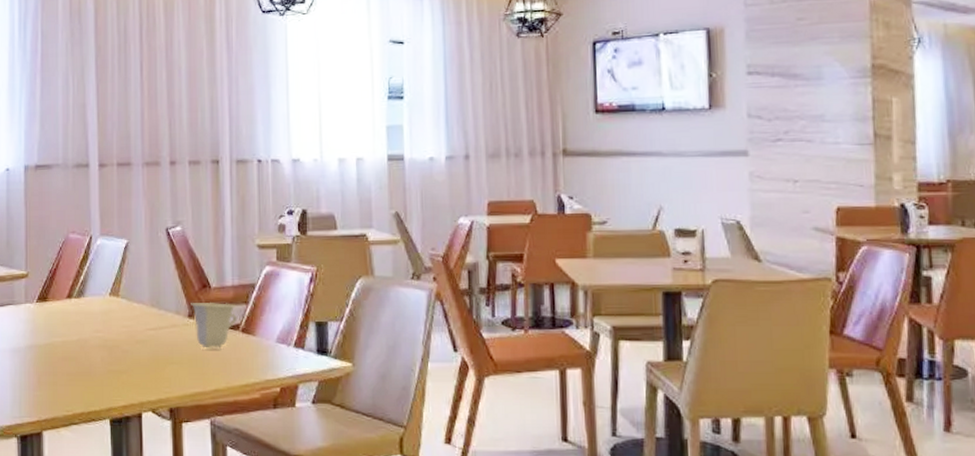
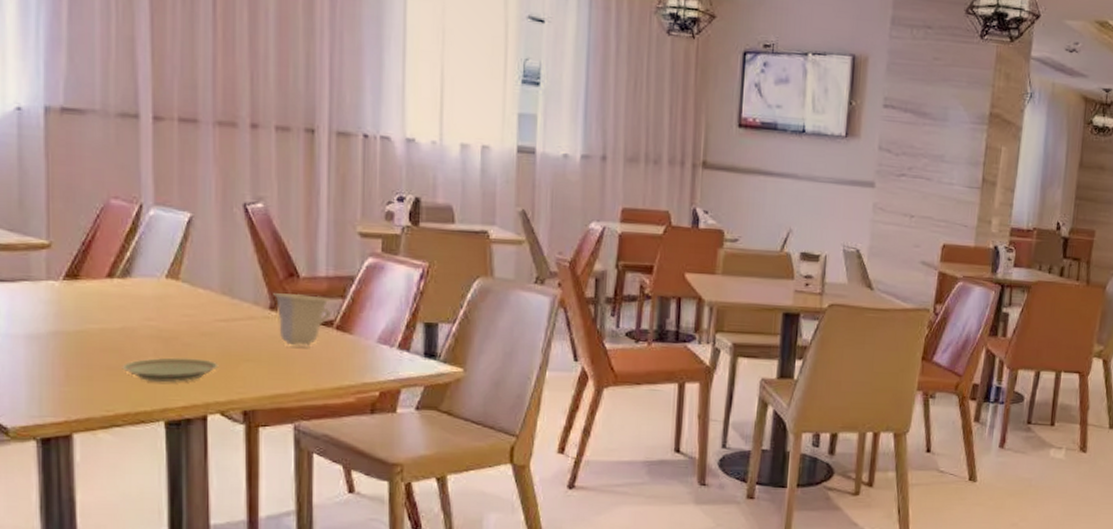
plate: none [78,363,150,386] -> present [122,357,219,383]

